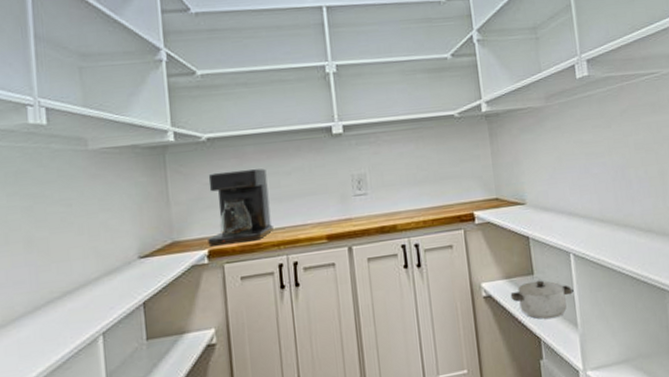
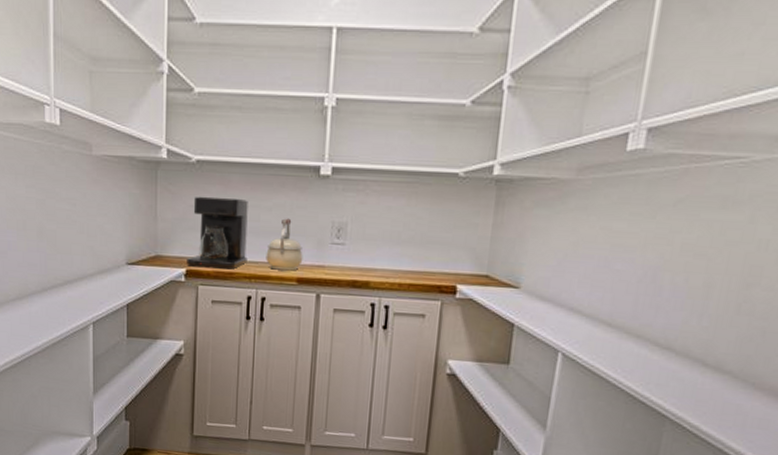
kettle: none [291,179,330,232] -> present [266,218,303,271]
cooking pot: present [510,280,573,319] -> none [477,371,551,413]

